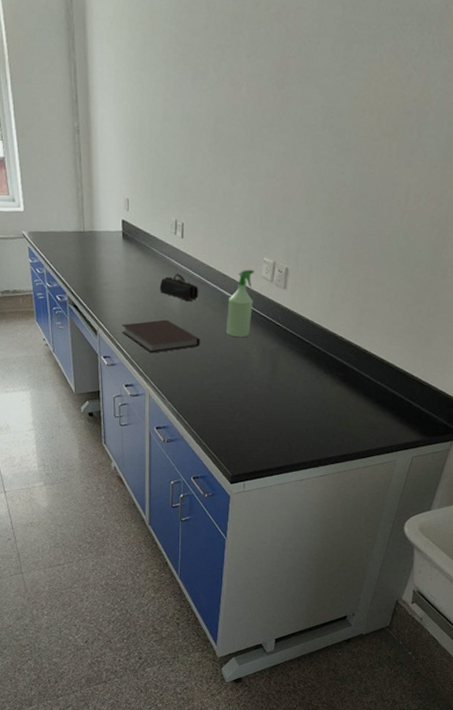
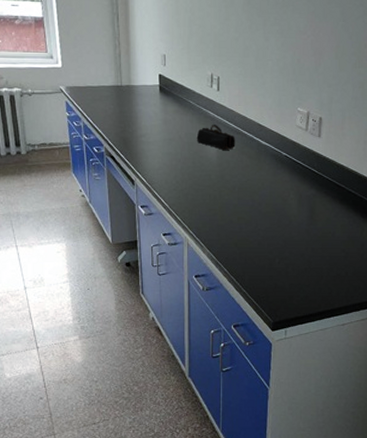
notebook: present [121,319,200,353] -> none [159,168,238,202]
spray bottle: present [226,269,254,338] -> none [264,119,289,185]

